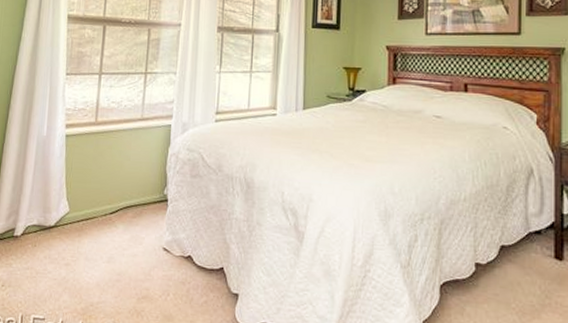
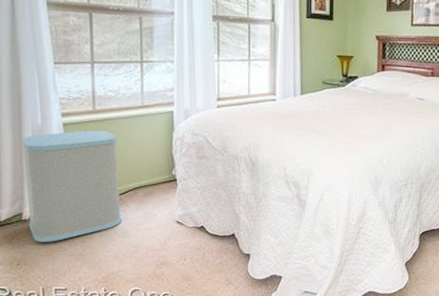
laundry basket: none [19,143,115,263] -> present [21,131,122,242]

